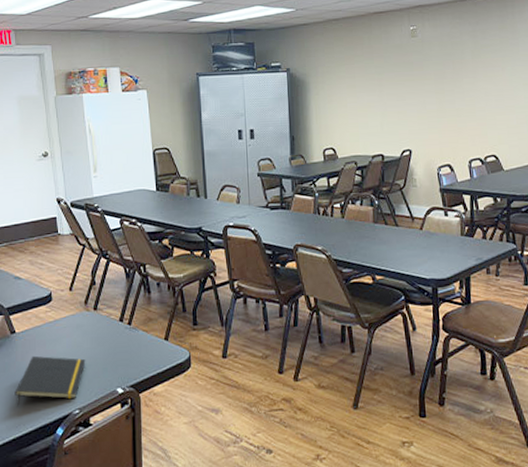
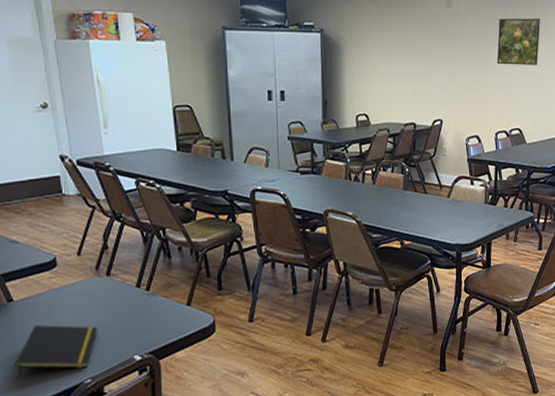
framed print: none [466,40,513,90] -> present [497,18,541,65]

